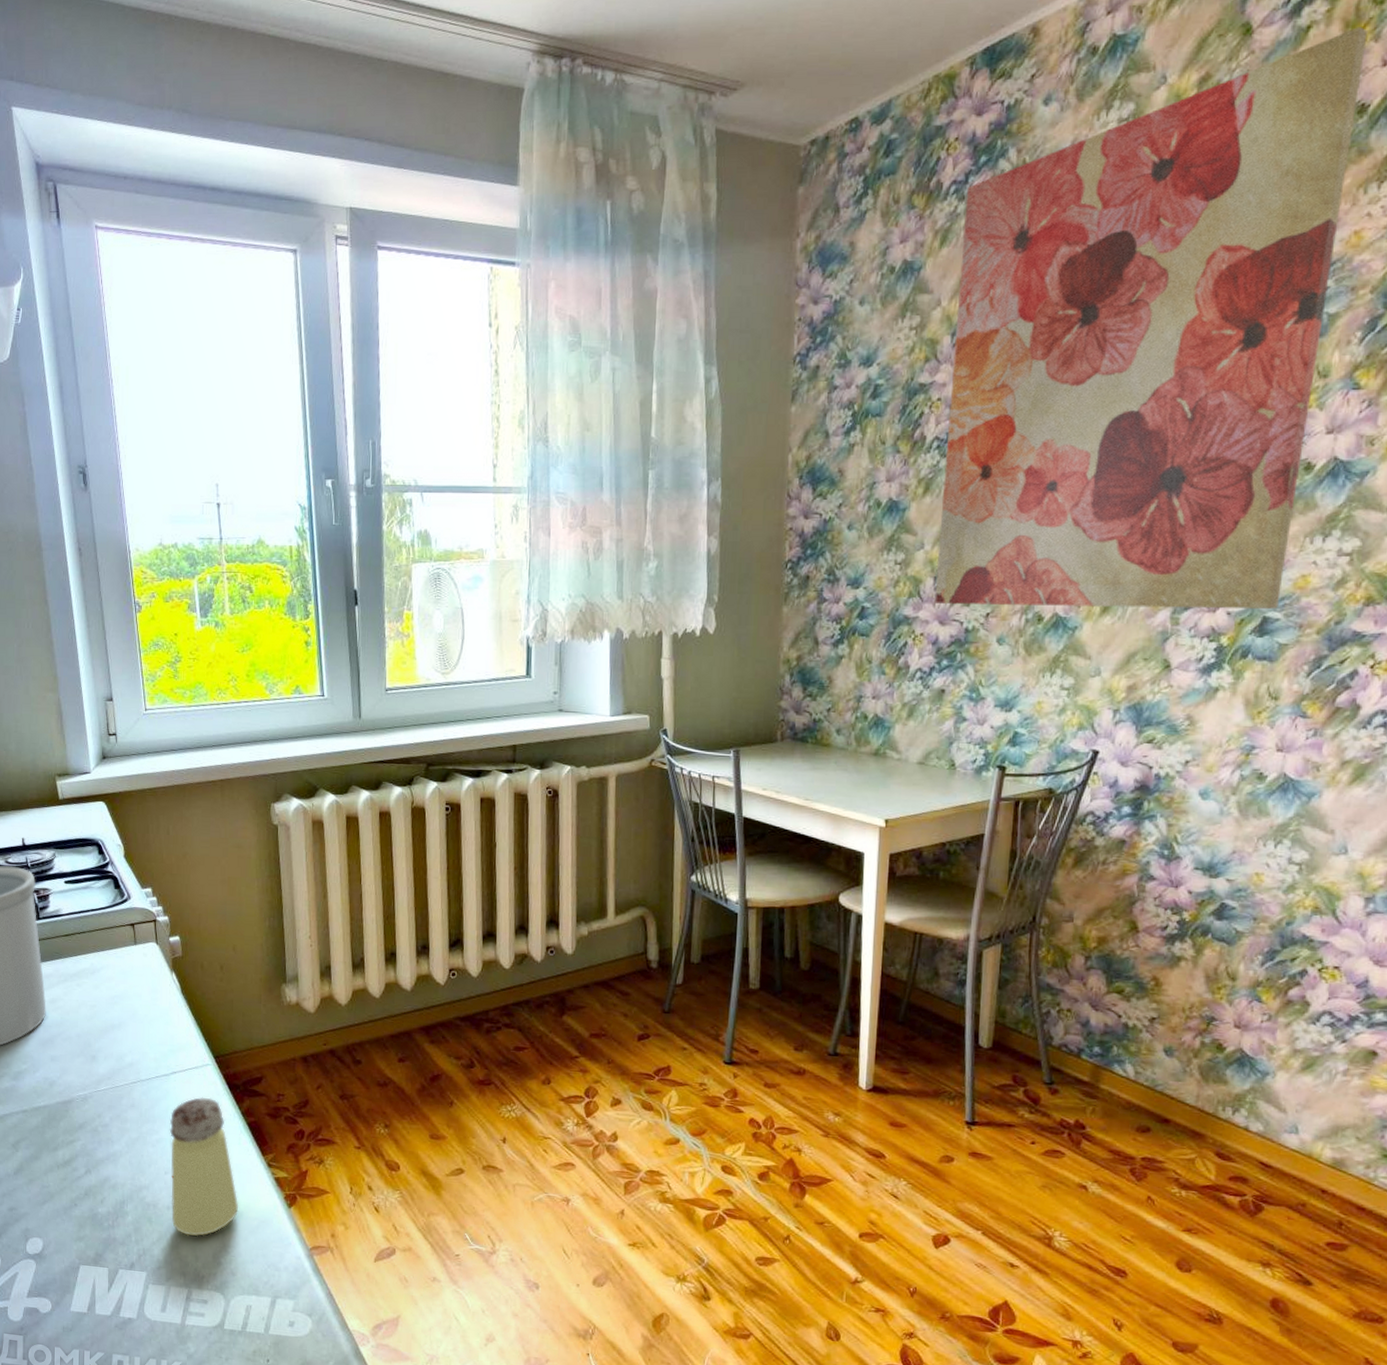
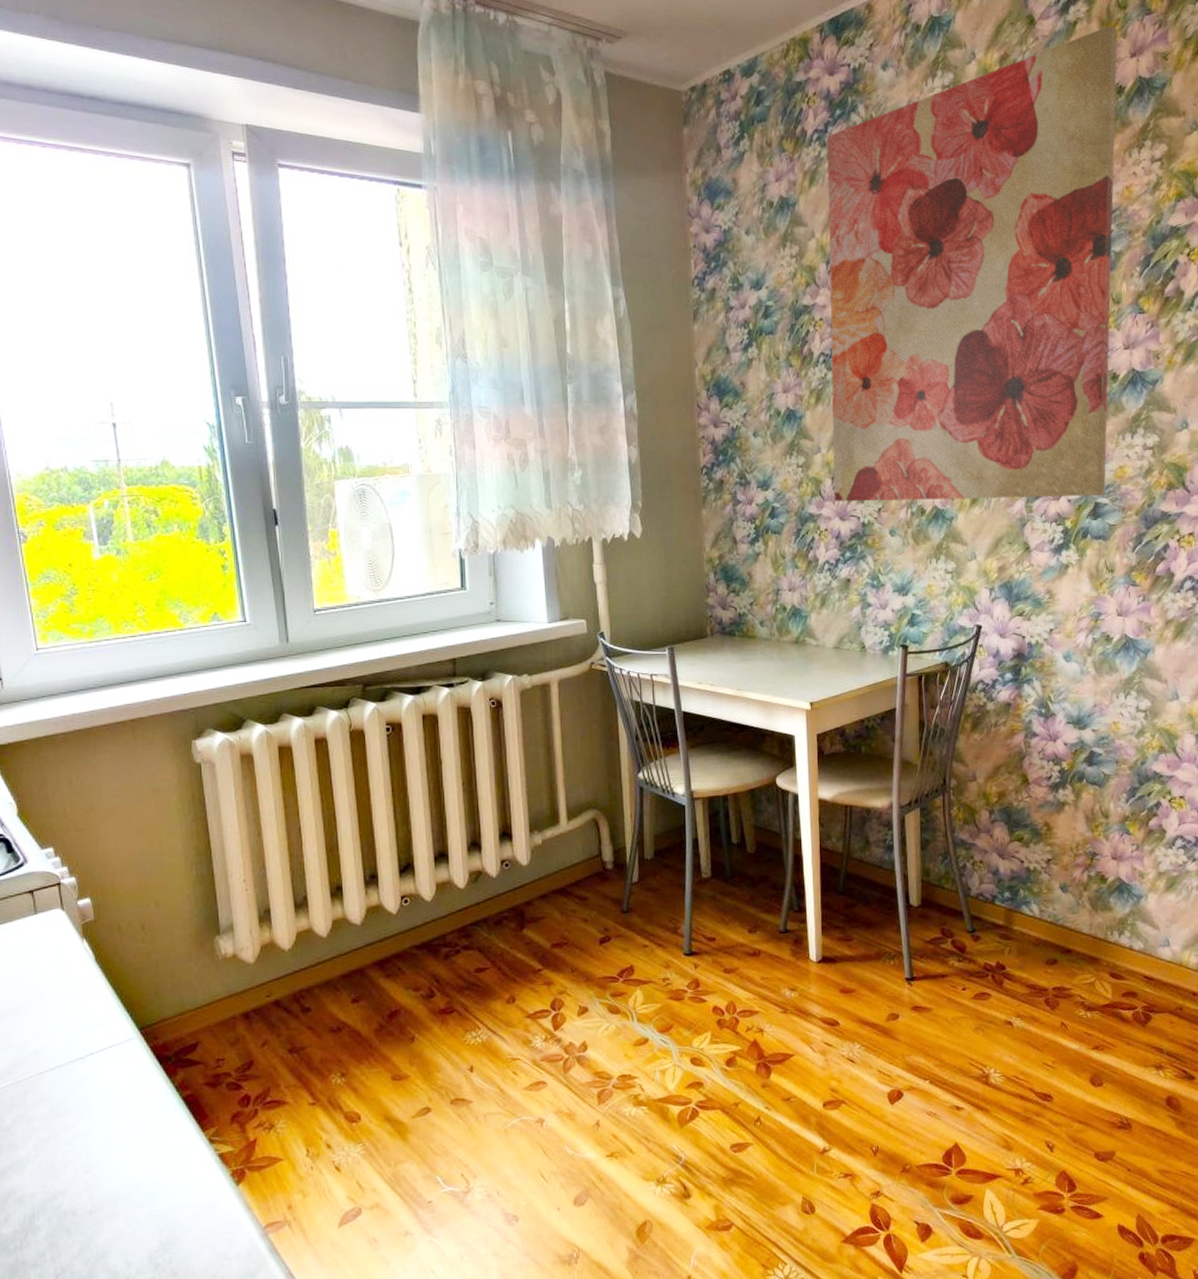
saltshaker: present [169,1097,239,1236] -> none [87,1076,177,1241]

